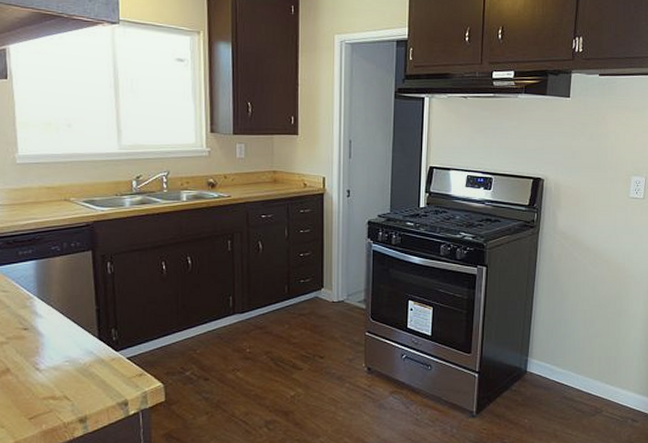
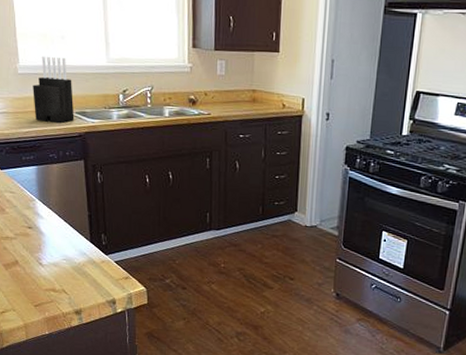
knife block: none [33,144,81,213] -> present [33,56,75,123]

